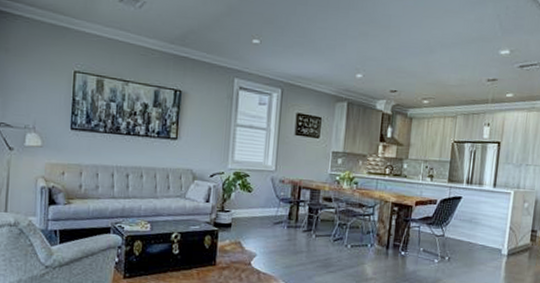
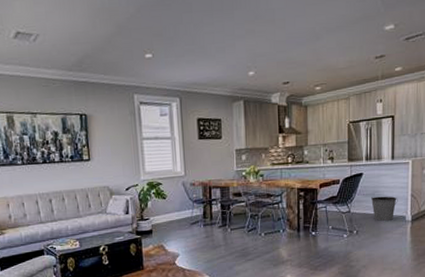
bucket: none [467,223,496,251] -> present [371,196,398,221]

